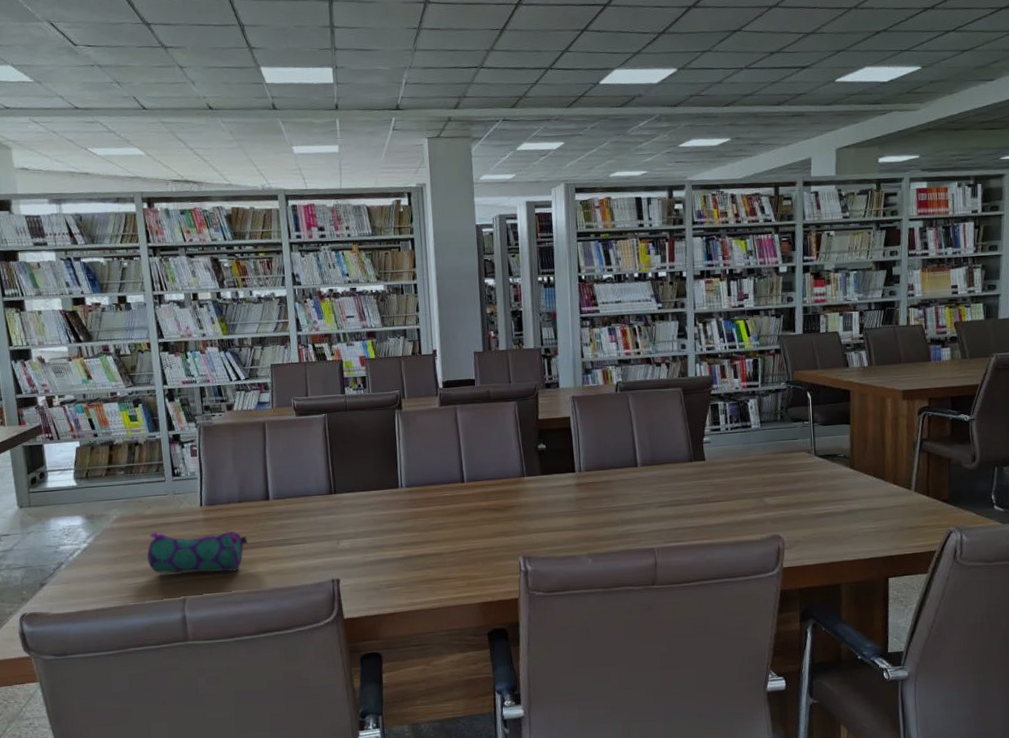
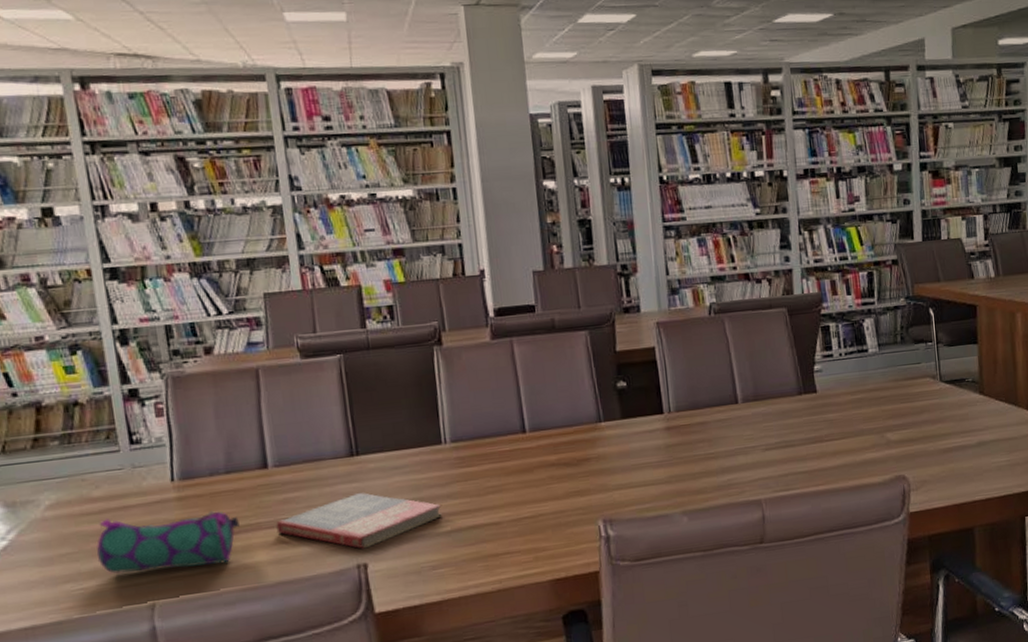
book: none [273,522,397,568] -> present [276,492,442,549]

